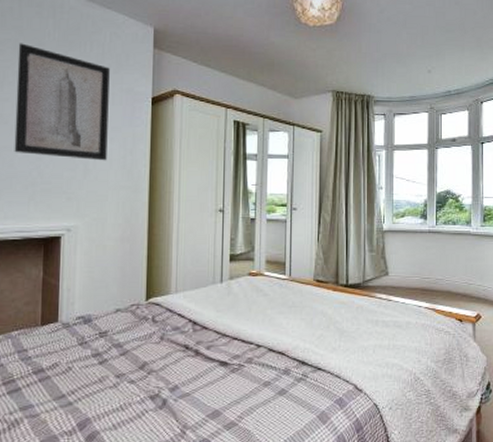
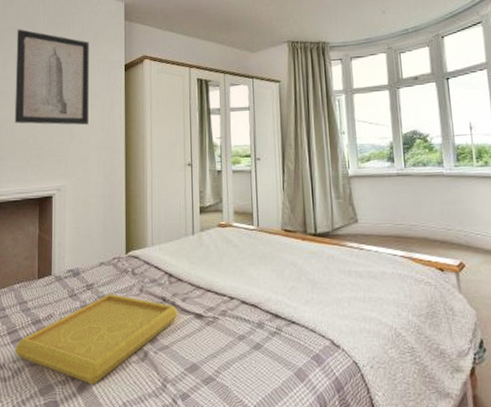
serving tray: none [11,341,202,434] -> present [14,294,178,385]

